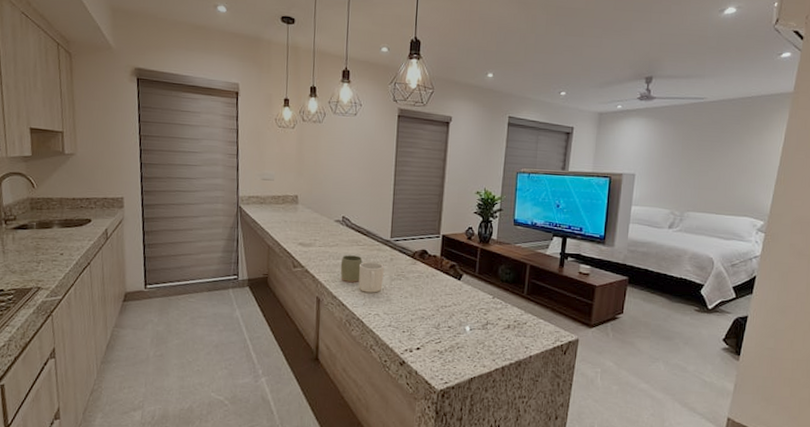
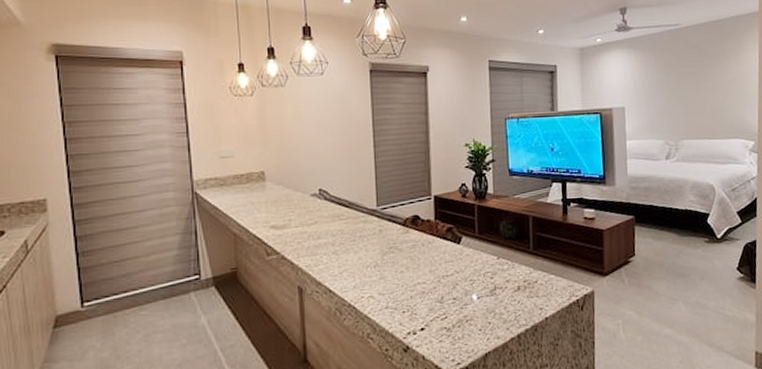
mug: present [340,255,363,282] -> none [322,231,348,264]
mug: present [358,261,384,293] -> none [343,236,374,273]

